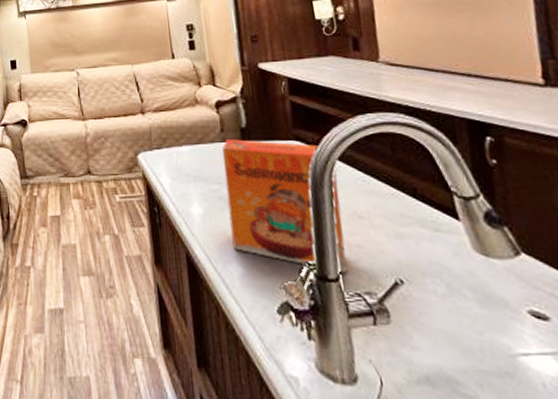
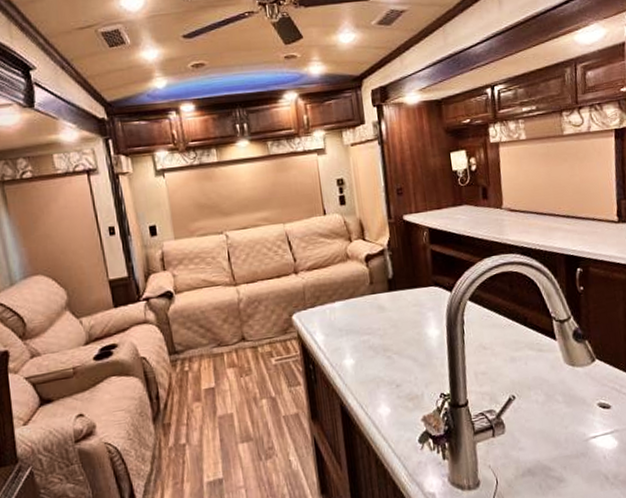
cereal box: present [222,139,348,273] -> none [372,288,474,399]

